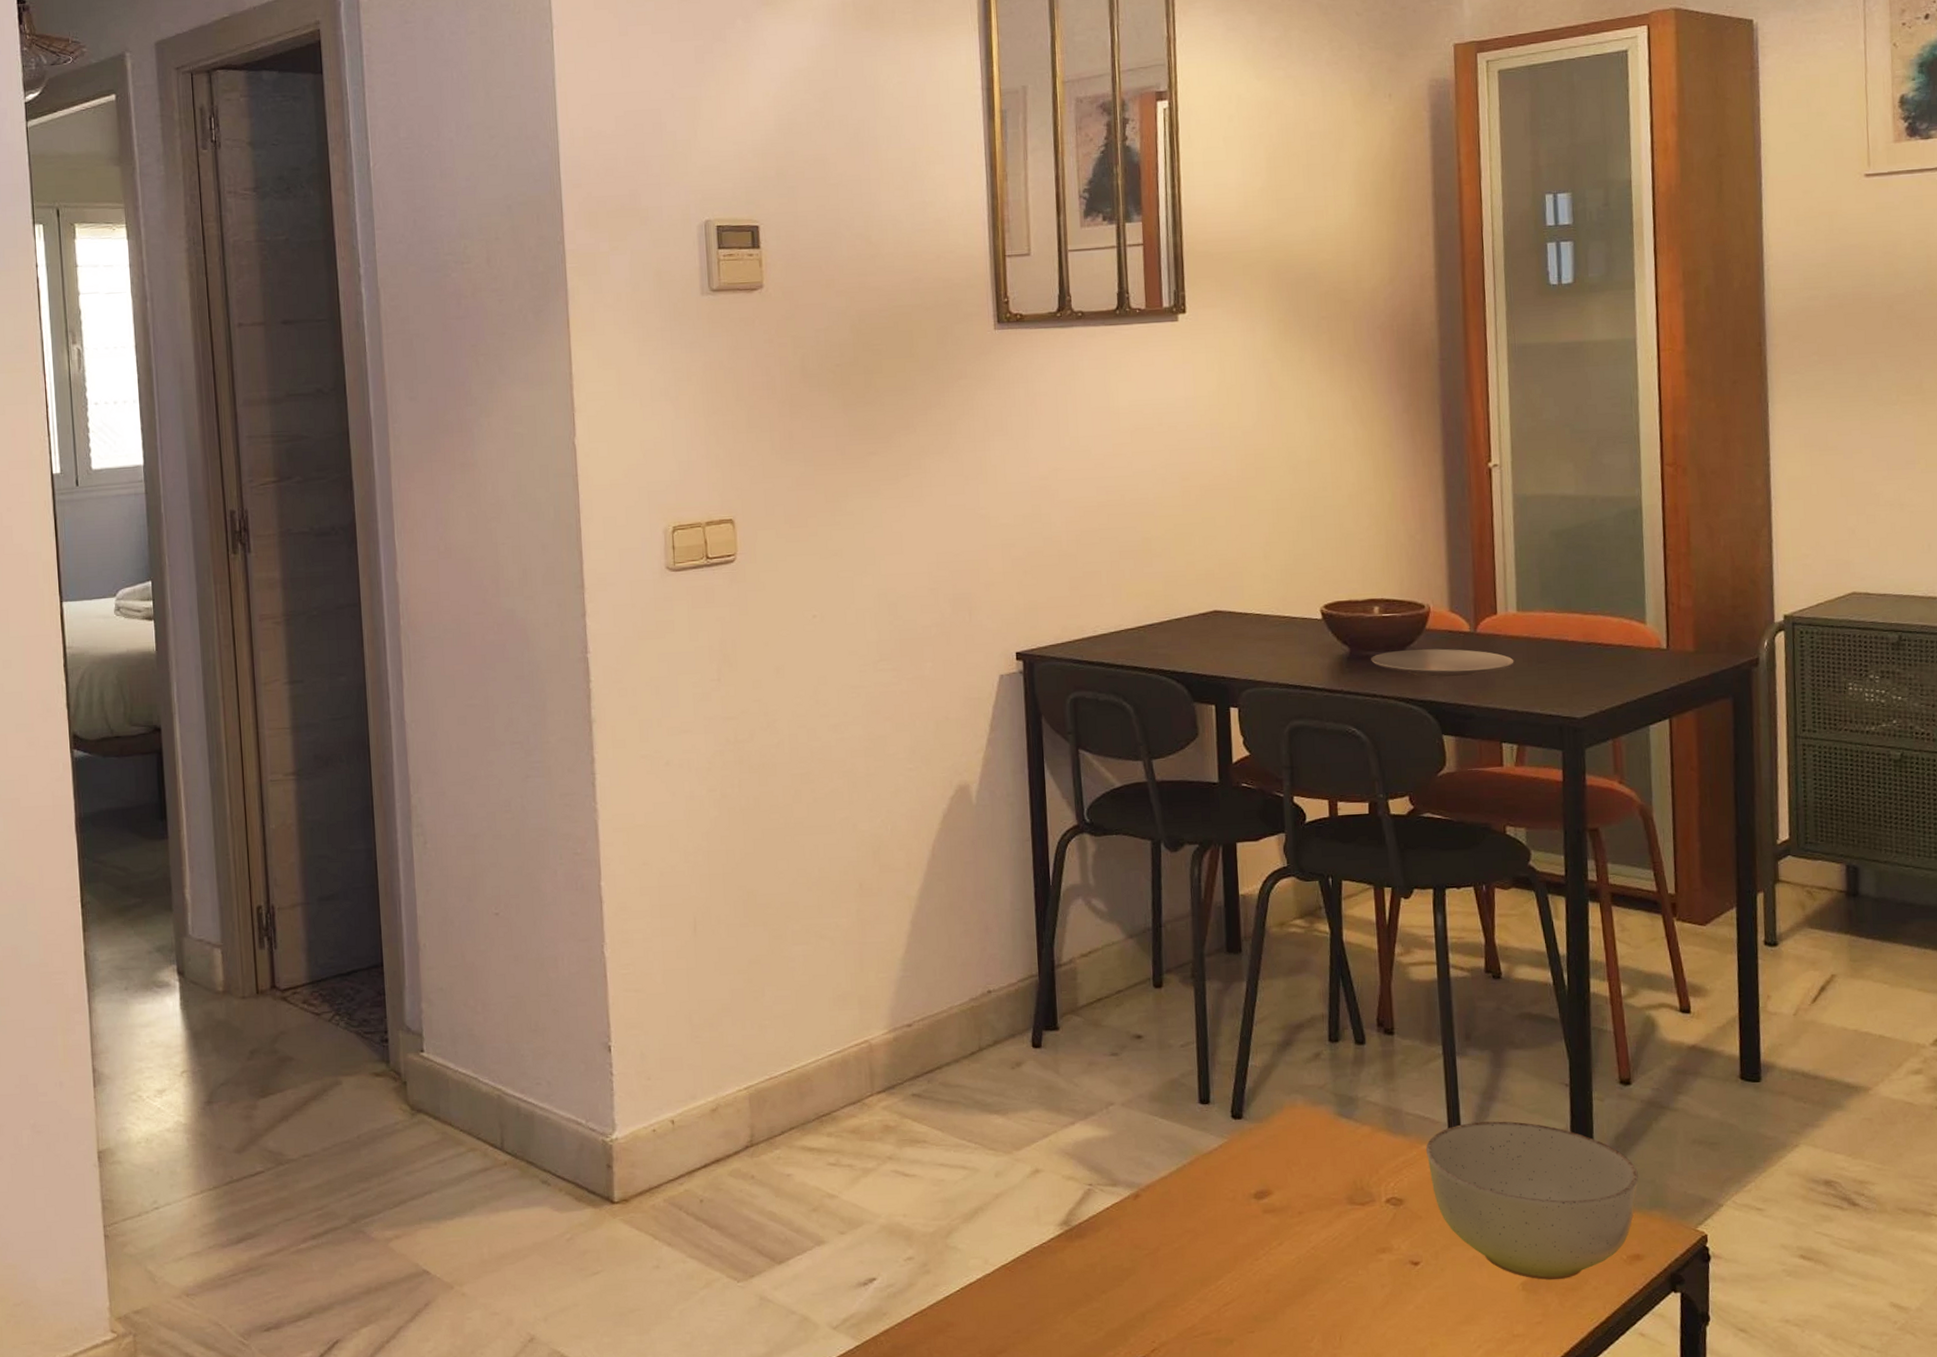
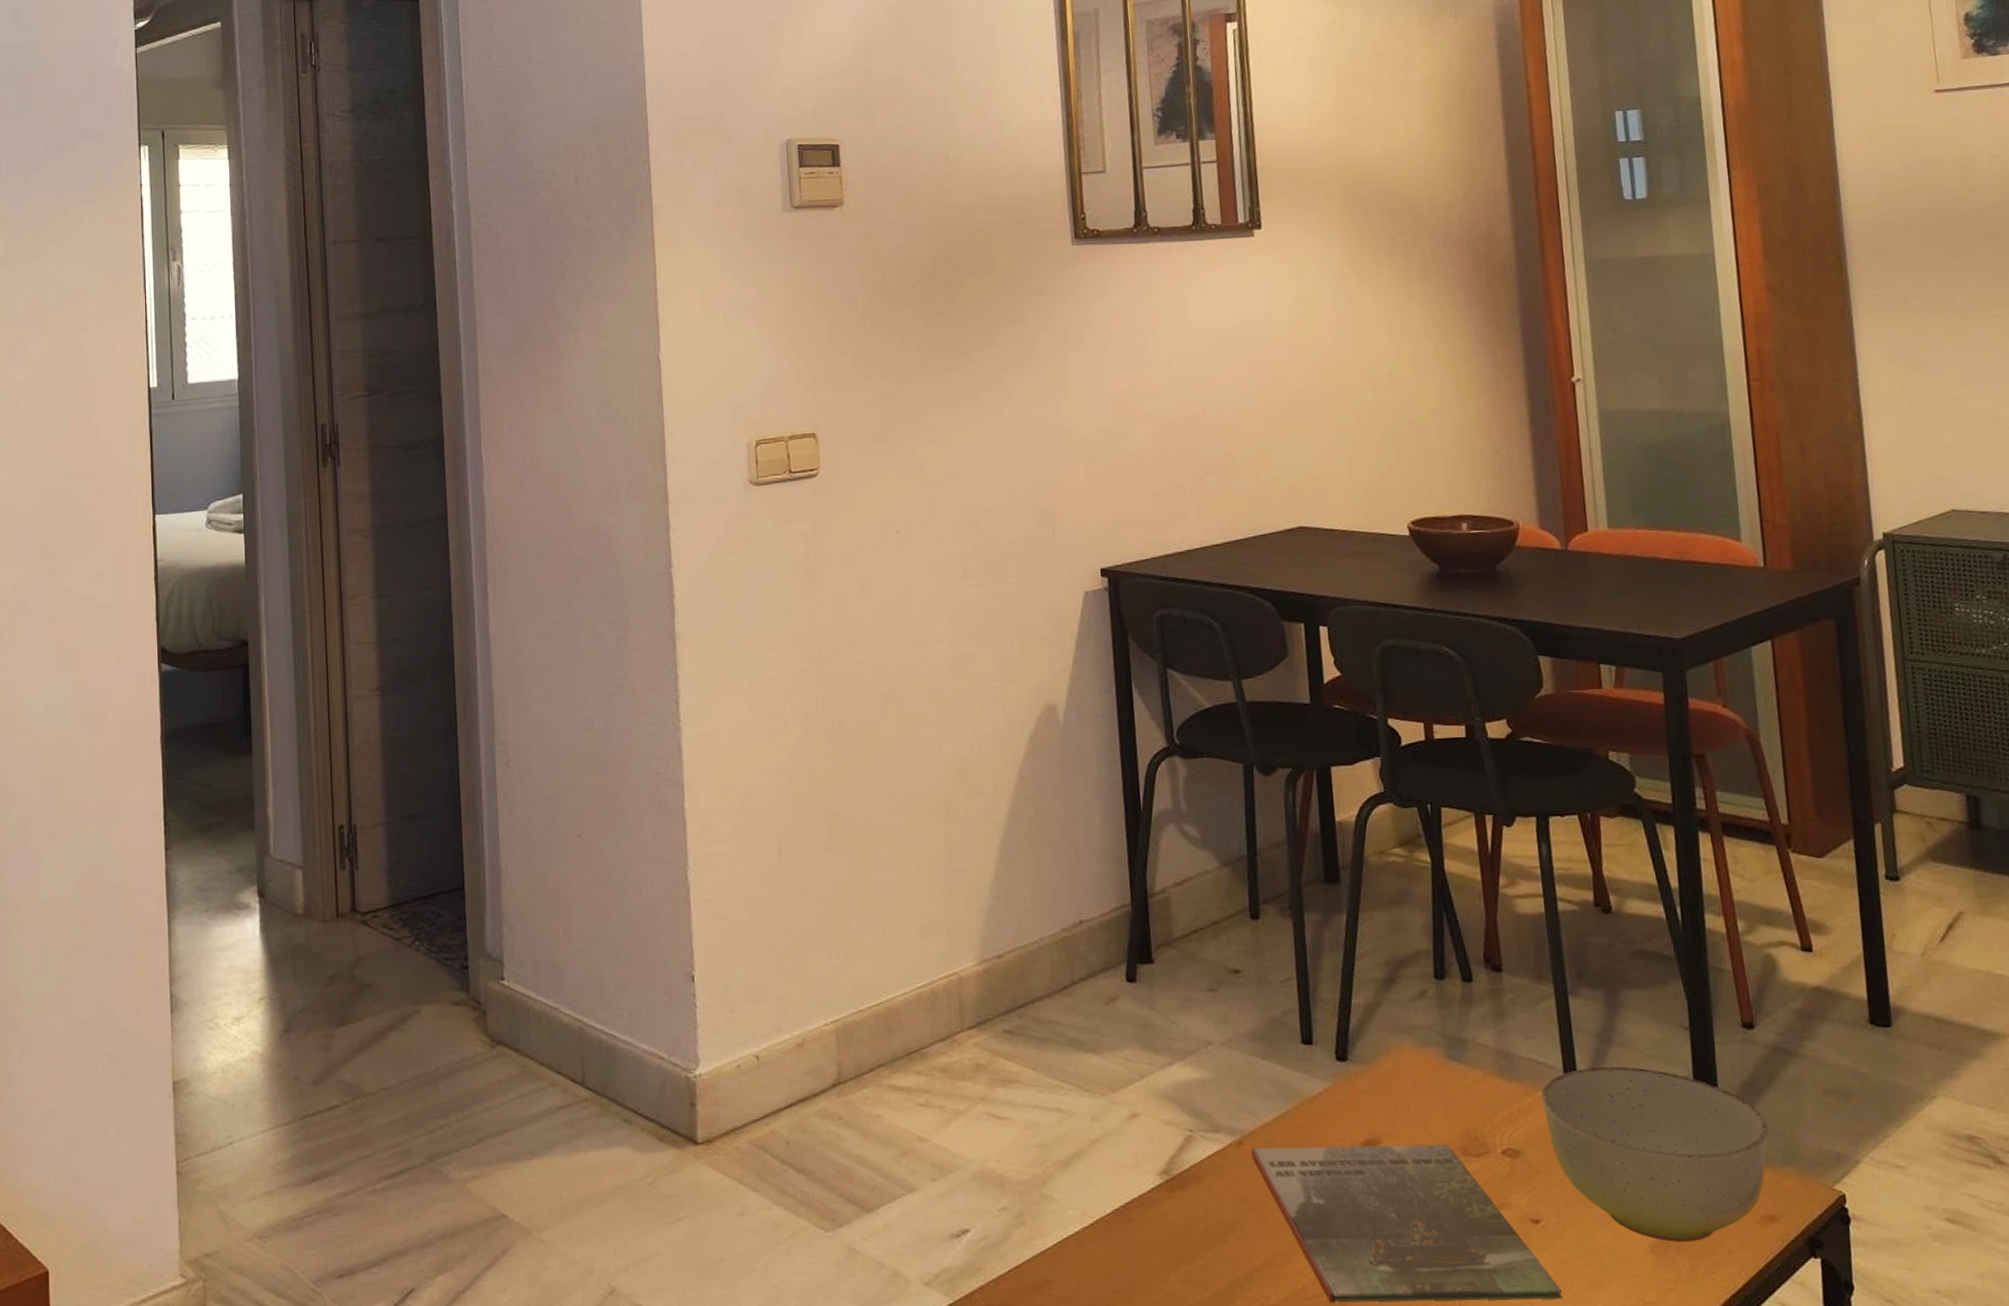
magazine: none [1148,1194,1438,1339] -> present [1251,1144,1564,1302]
plate: present [1371,648,1514,678] -> none [1461,566,1608,596]

